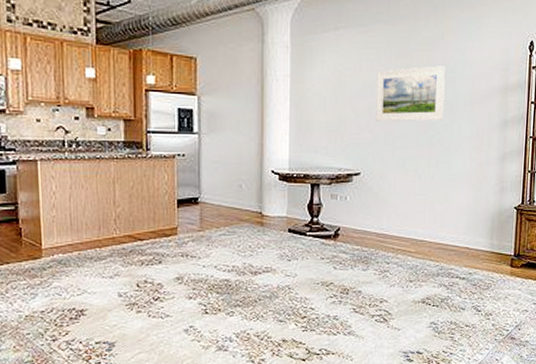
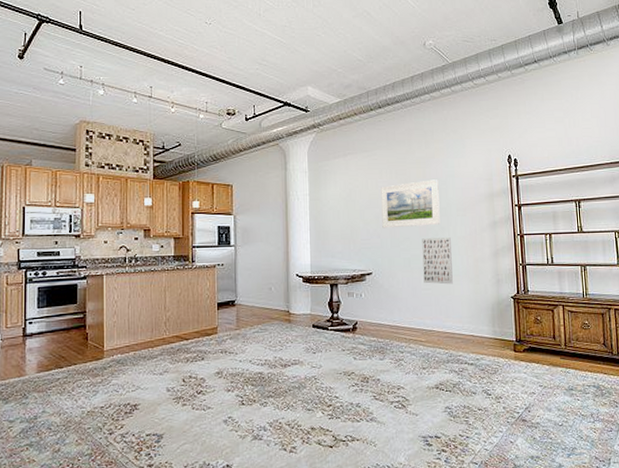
wall art: none [418,136,454,190] -> present [422,237,453,285]

